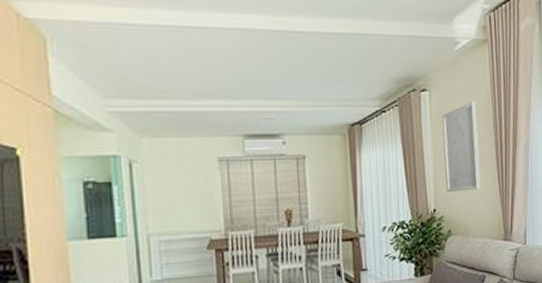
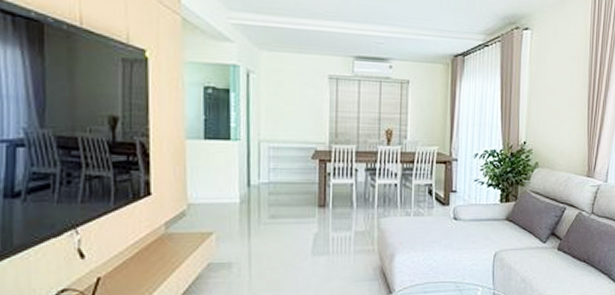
wall art: present [441,101,481,193] -> none [538,43,574,128]

